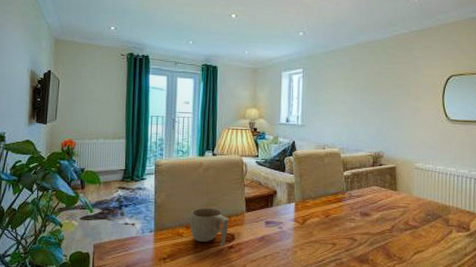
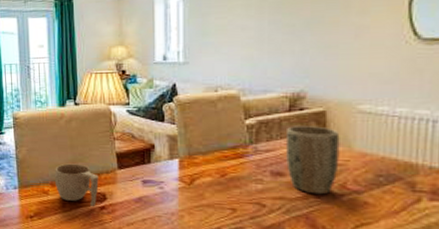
plant pot: none [371,177,405,230] -> present [286,126,340,195]

